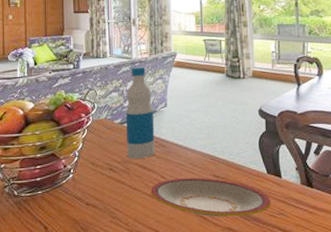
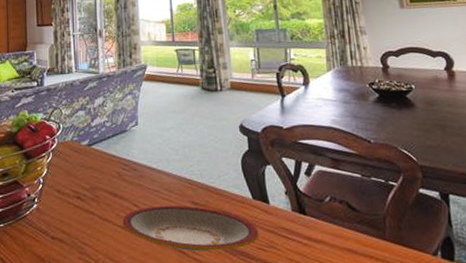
bottle: present [125,67,155,159] -> none [93,81,127,185]

